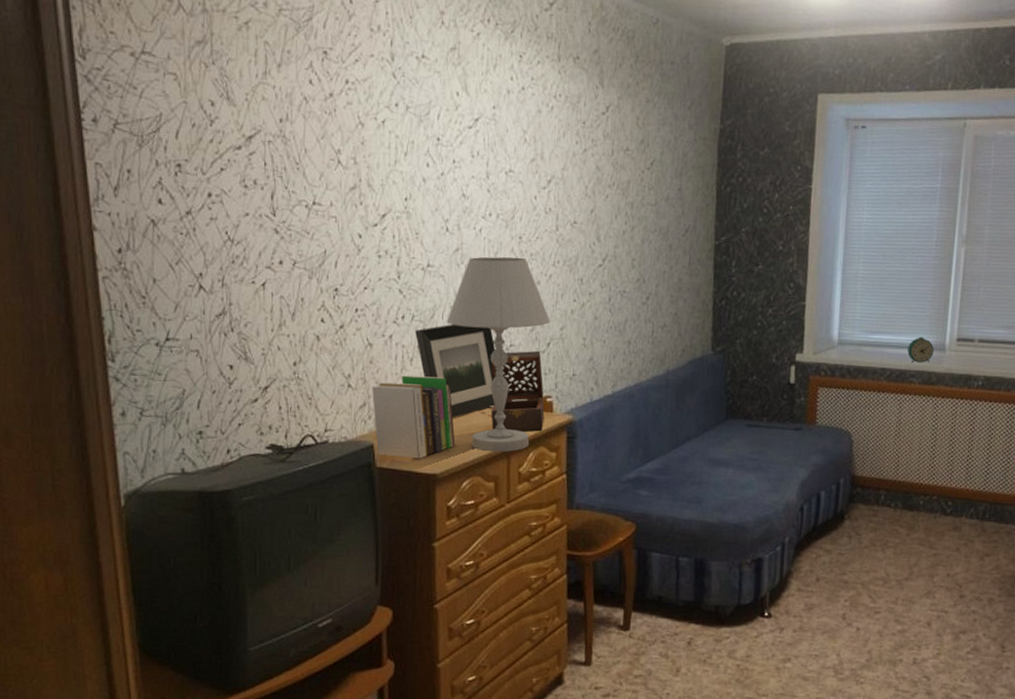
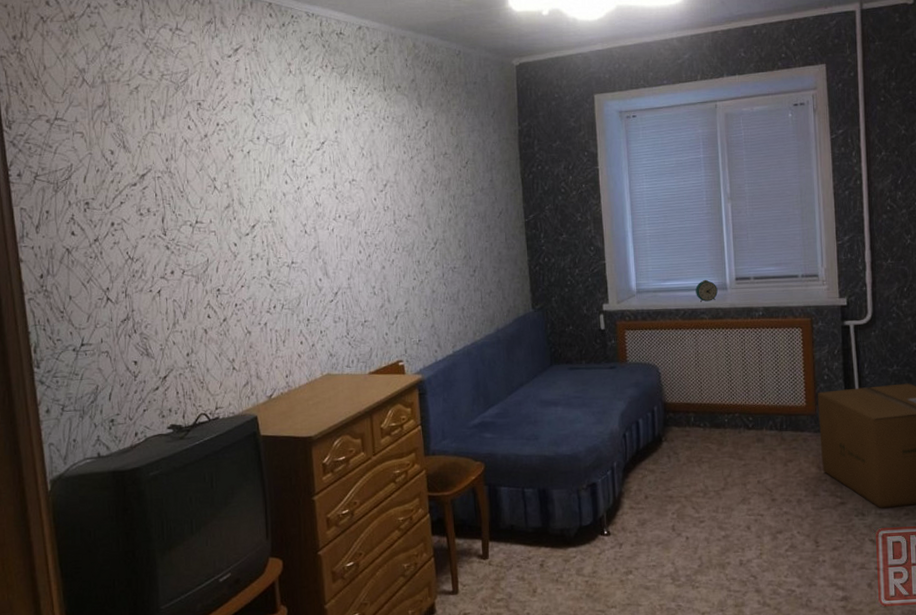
books: present [372,375,456,459] -> none [253,354,326,426]
picture frame: present [415,323,496,418] -> none [285,308,356,387]
table lamp: present [446,256,551,453] -> none [310,248,396,413]
jewelry box: present [490,350,545,433] -> none [350,323,399,394]

